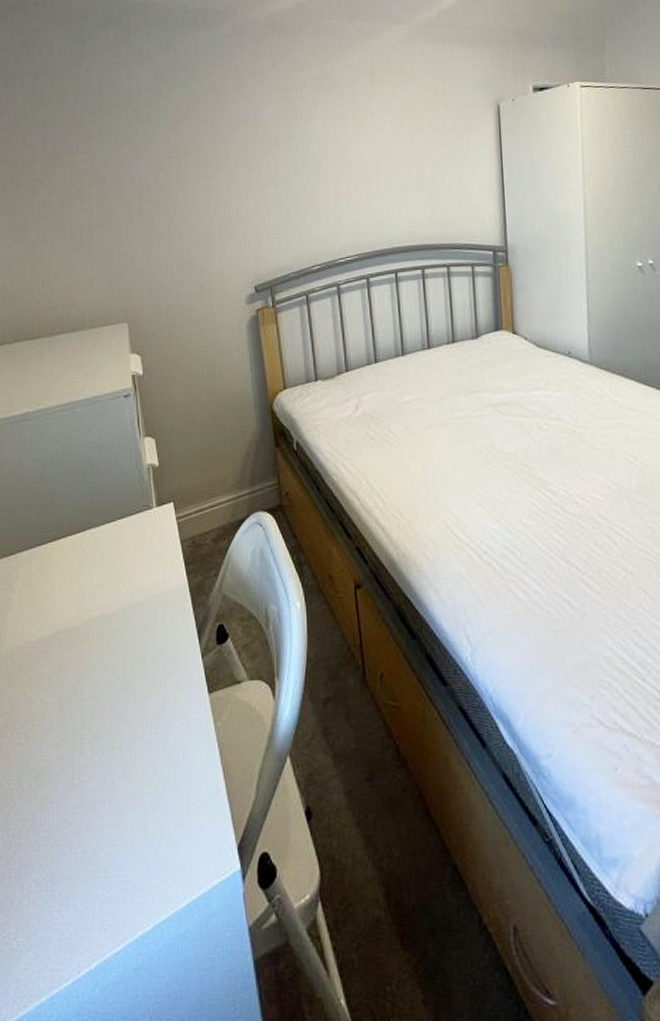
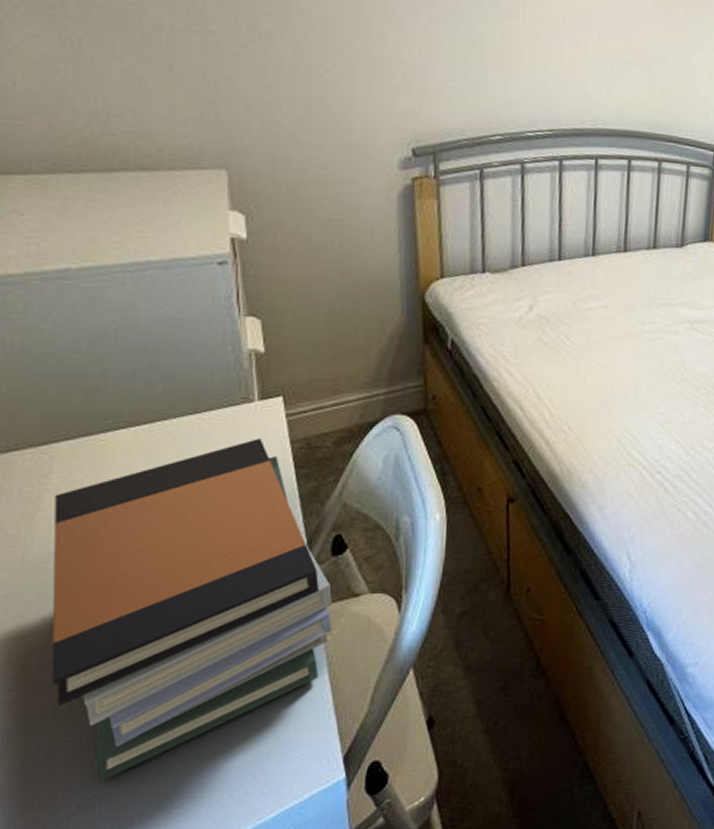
book stack: none [17,540,221,862] -> present [51,439,332,782]

